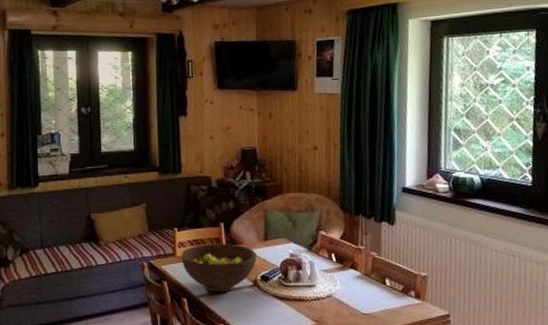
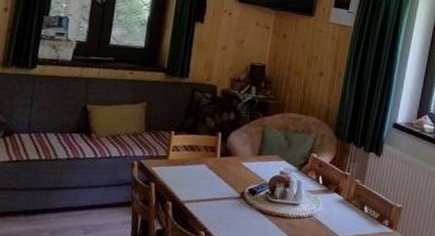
fruit bowl: present [181,243,257,292] -> none [173,151,248,200]

